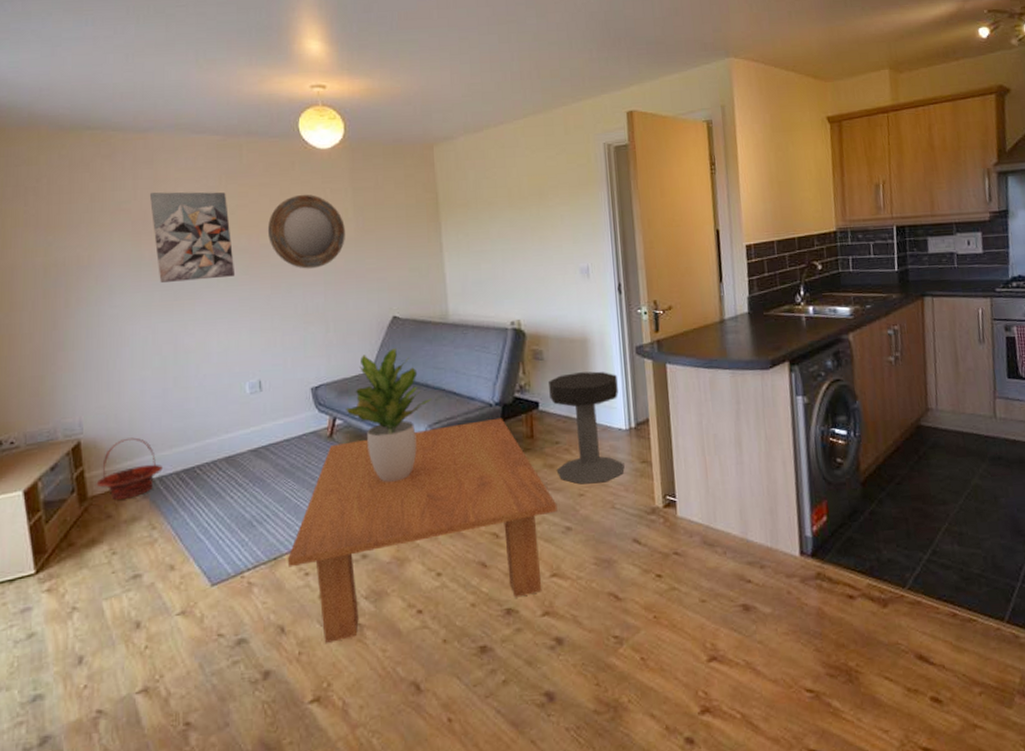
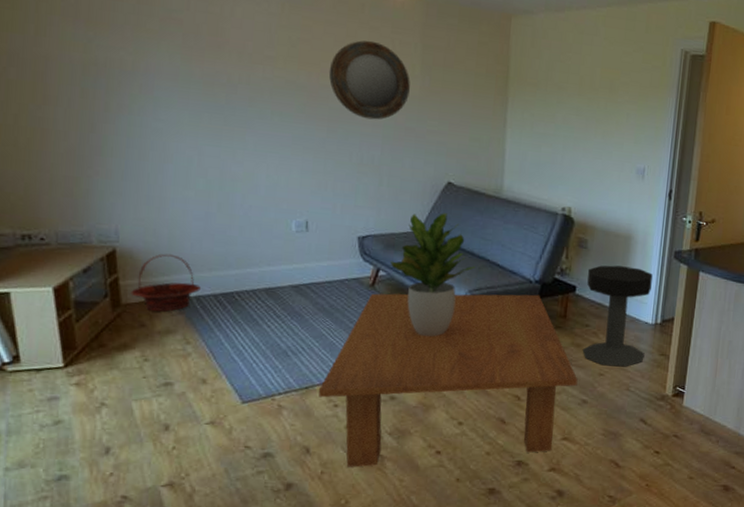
wall art: present [149,192,236,283] -> none [204,7,291,112]

